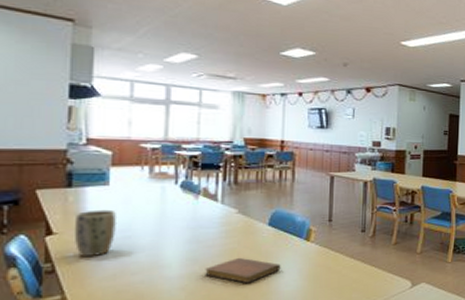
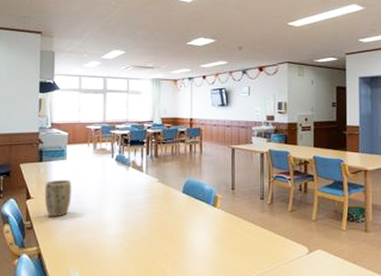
notebook: present [205,257,281,284] -> none [135,220,194,244]

